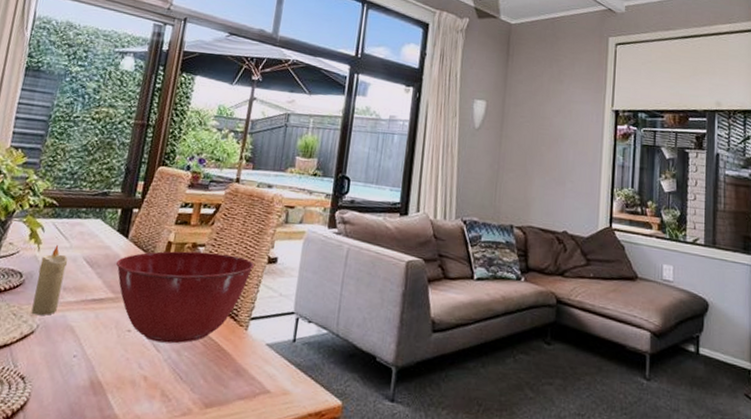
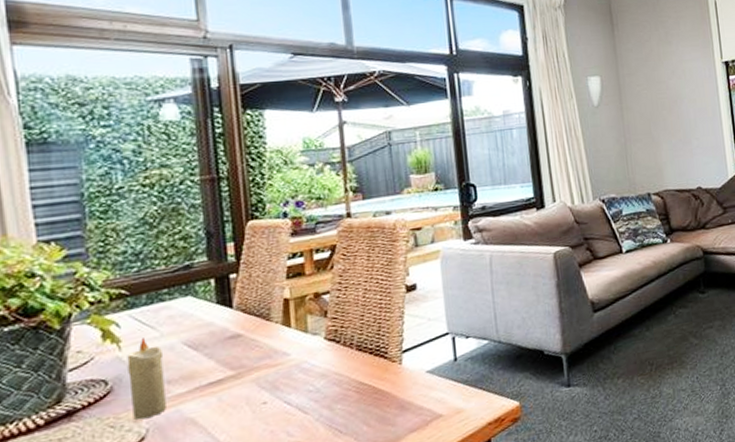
mixing bowl: present [115,251,254,344] -> none [225,293,392,406]

